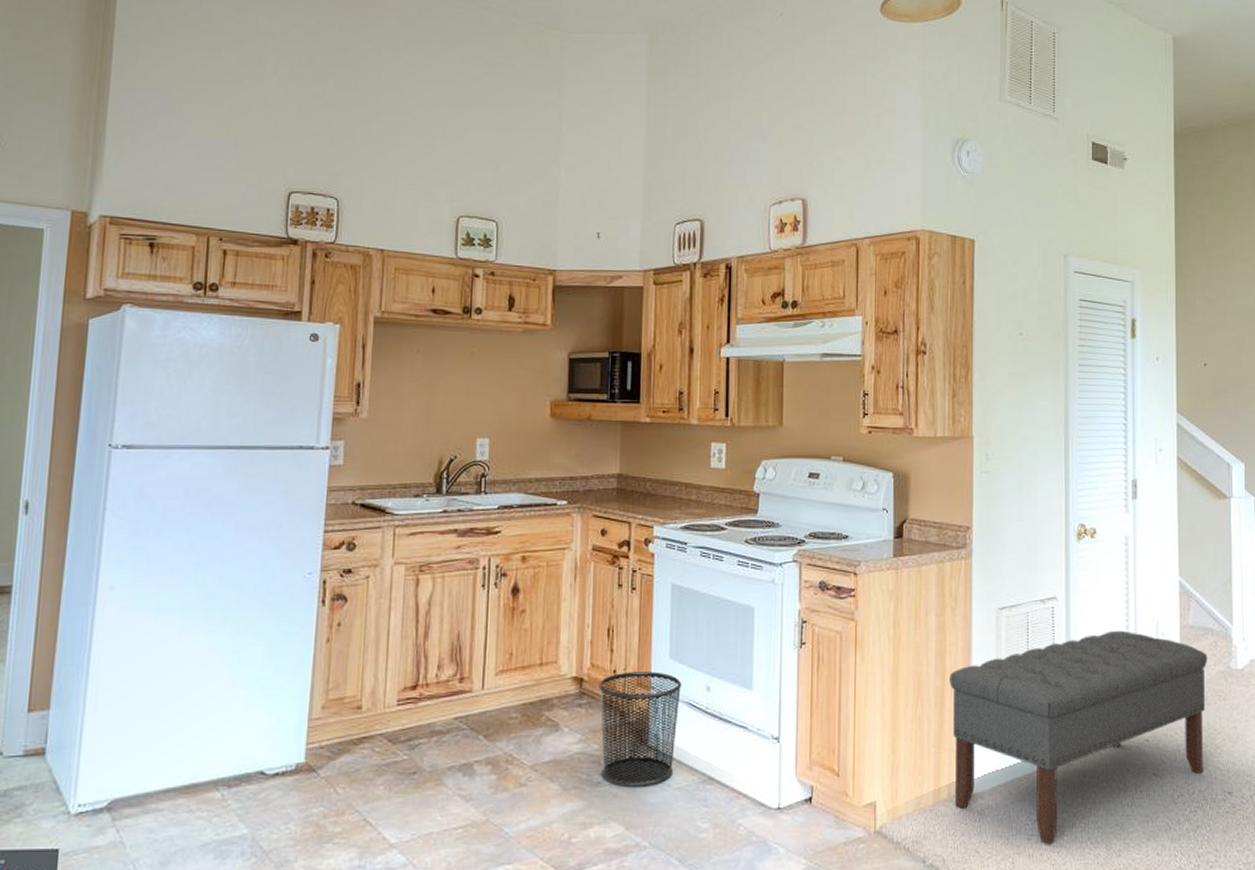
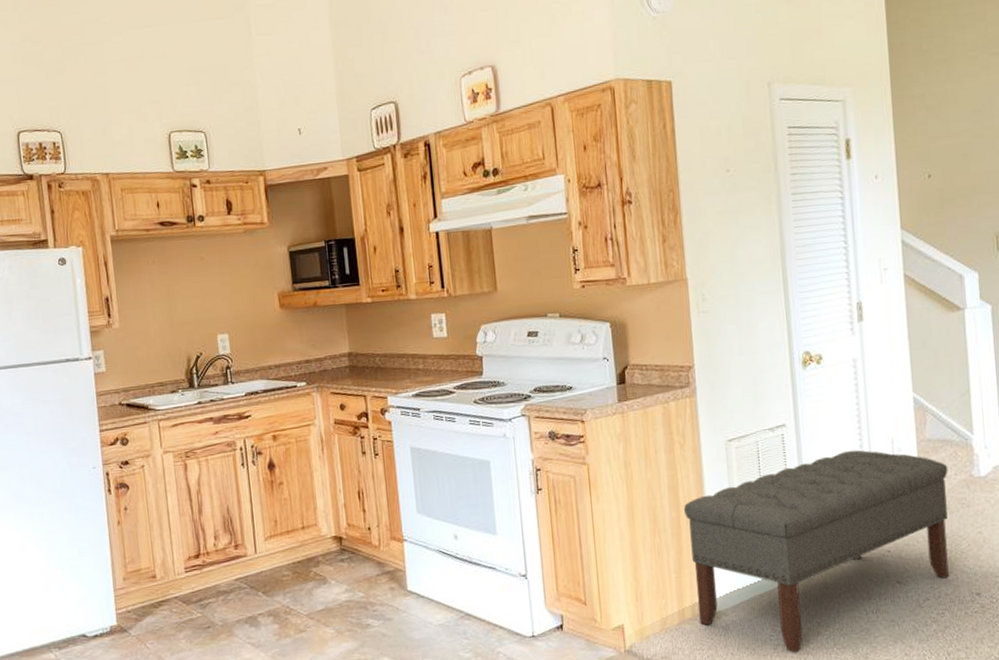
waste bin: present [599,672,682,787] -> none [356,526,433,627]

